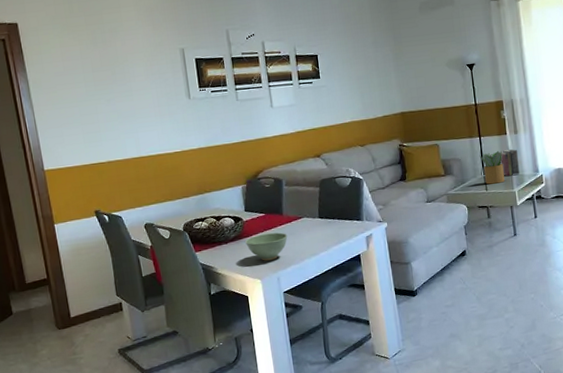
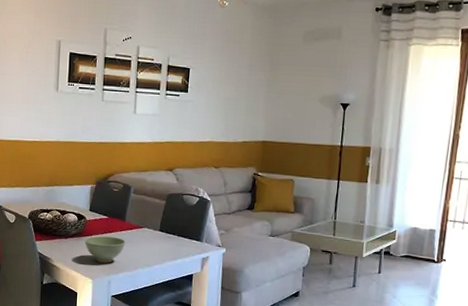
potted plant: present [479,151,505,185] -> none [333,198,358,231]
books: present [500,149,520,177] -> none [354,198,376,226]

